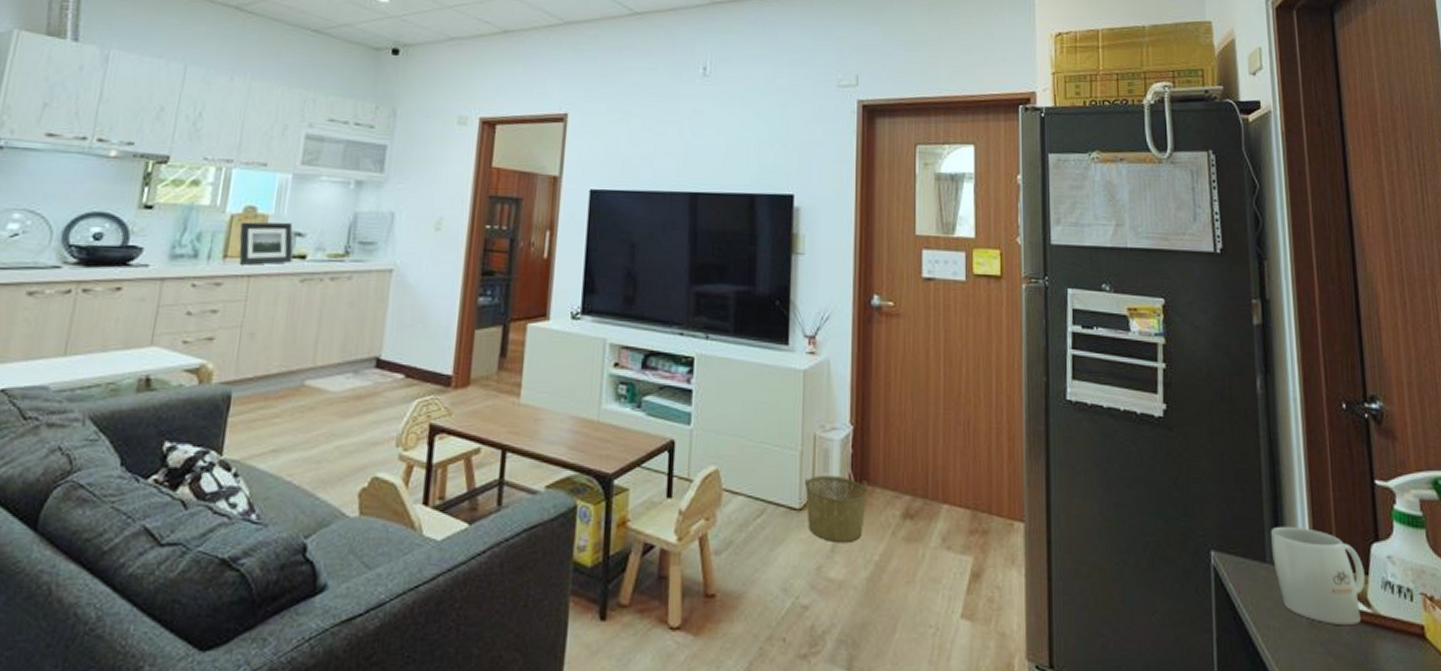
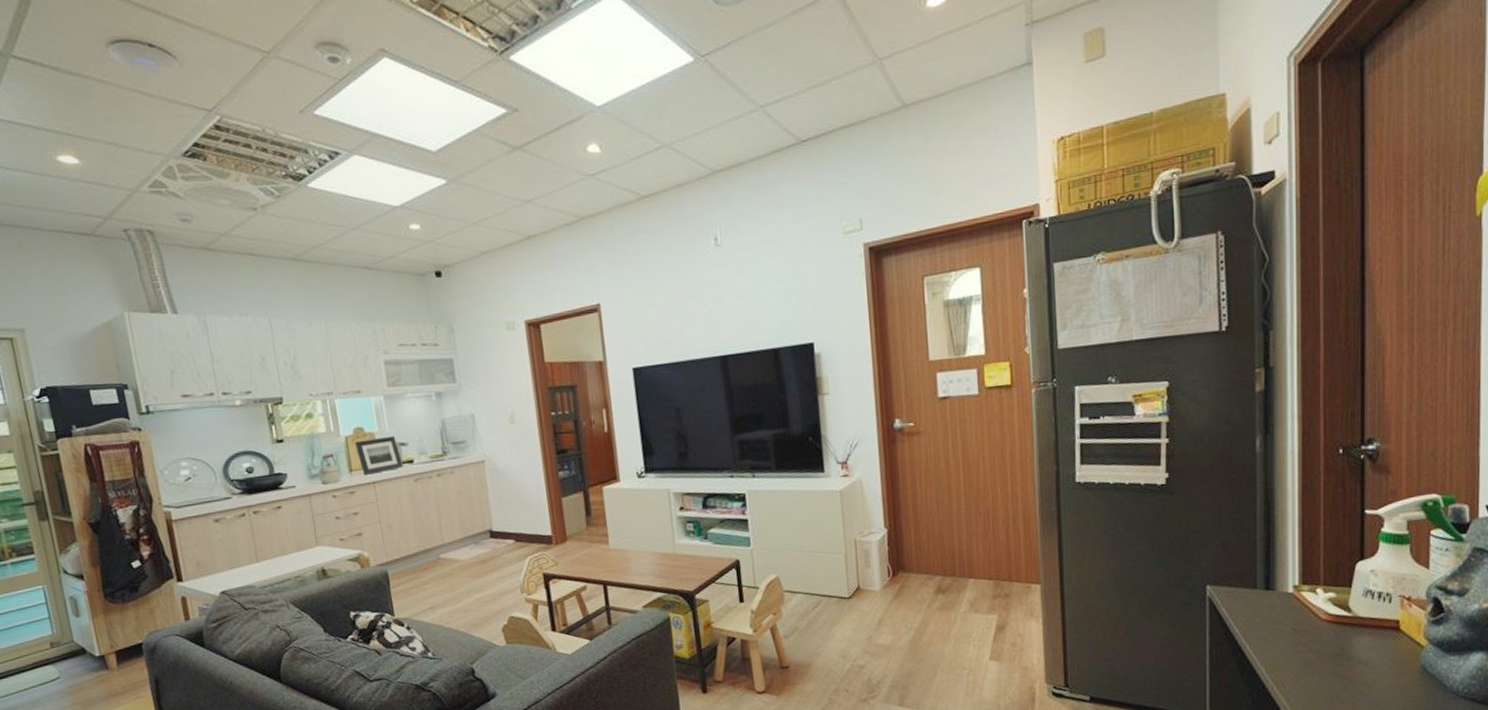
kettle: none [180,232,213,270] -> present [317,453,342,485]
basket: present [804,475,868,542] -> none [850,568,905,618]
mug: present [1270,526,1365,626] -> none [1261,557,1348,629]

